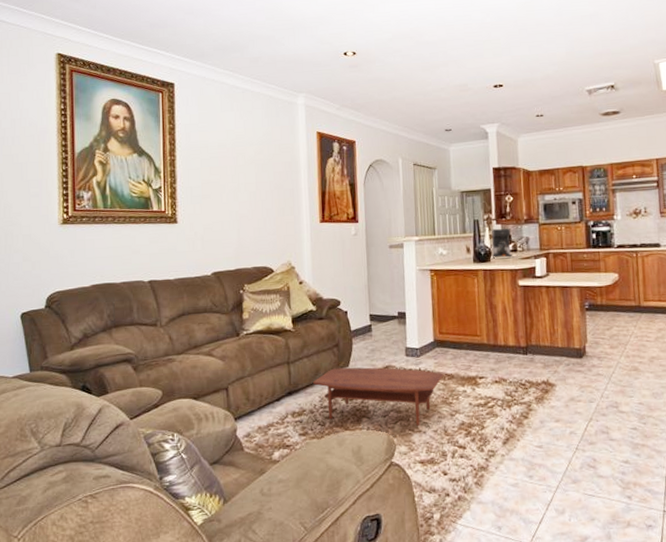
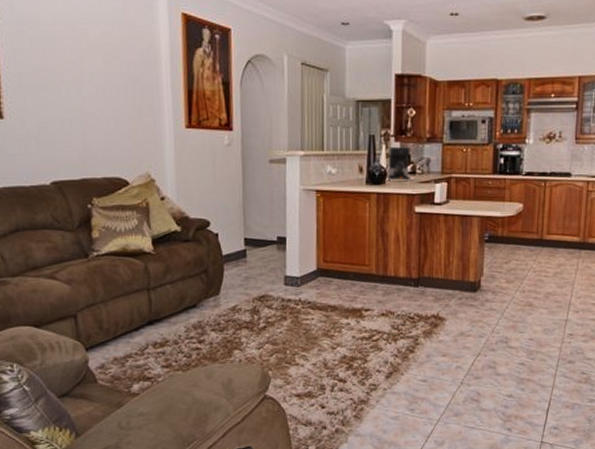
coffee table: present [313,367,444,426] -> none [178,295,326,359]

